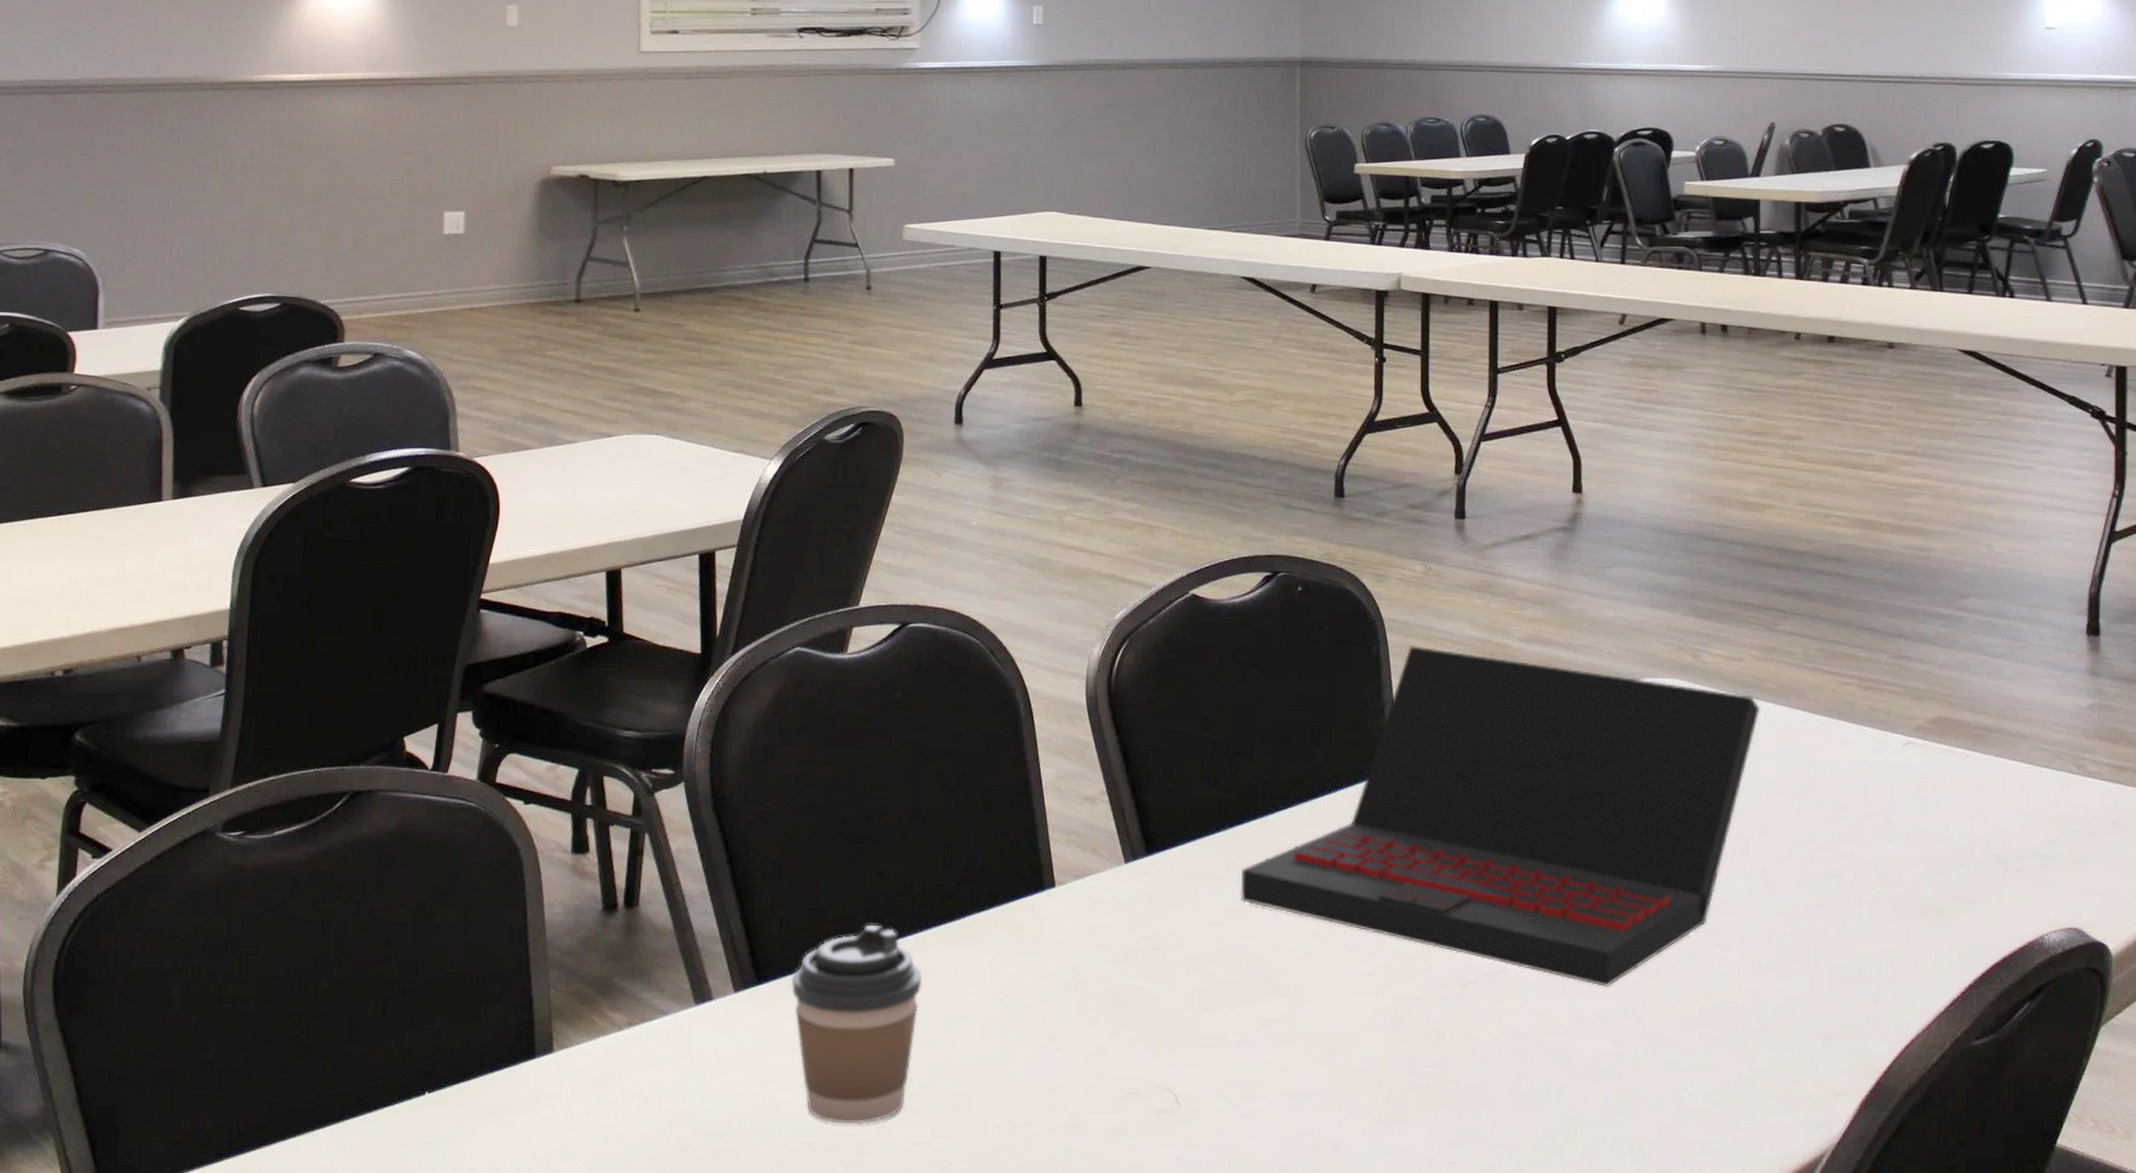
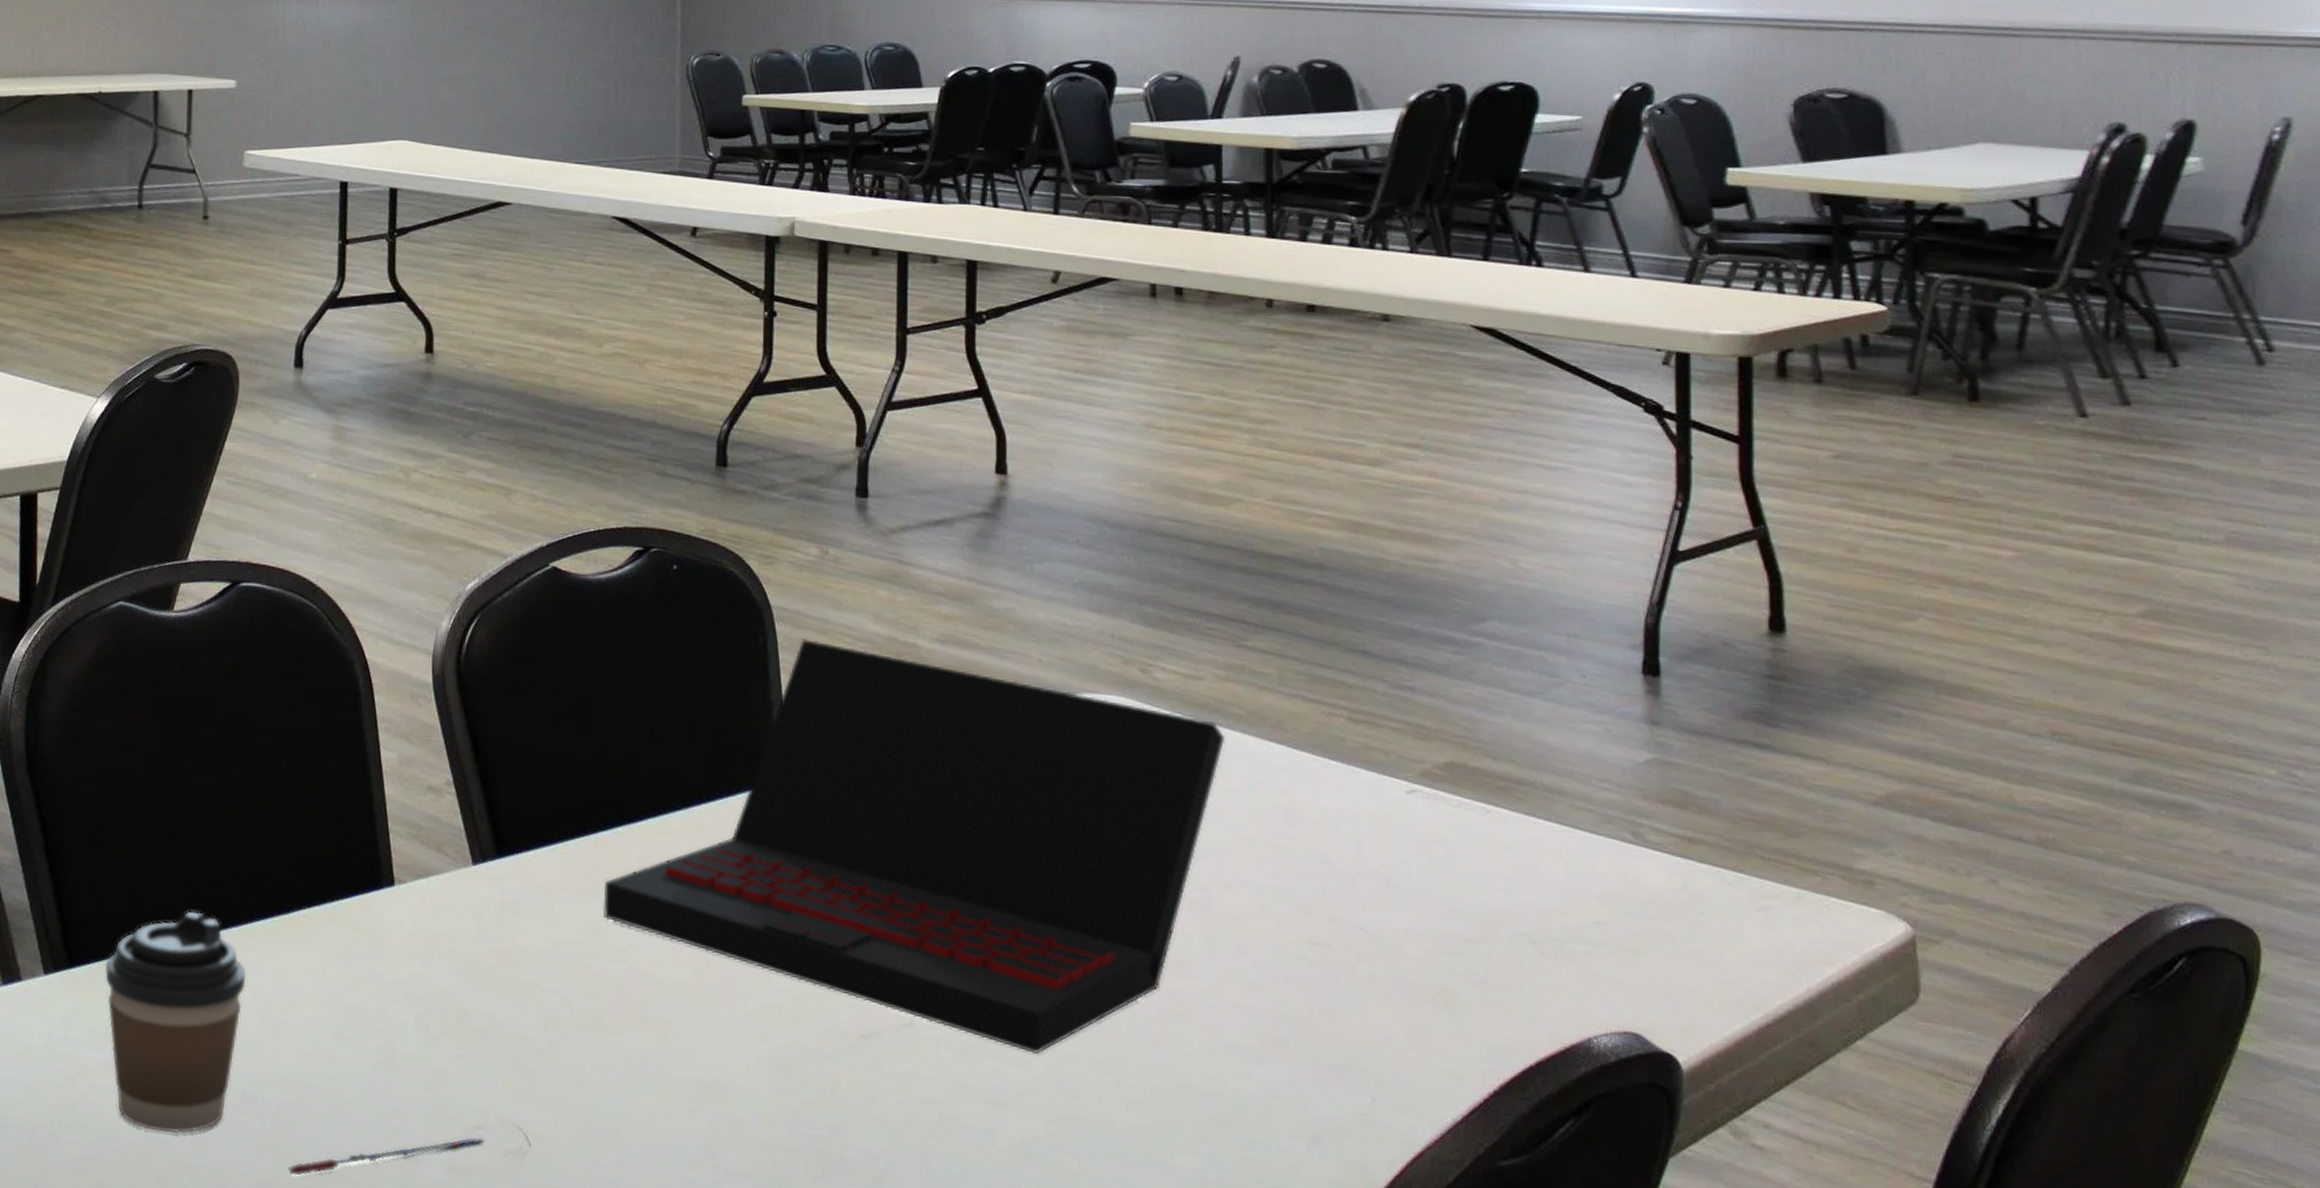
pen: none [964,1101,1139,1151] -> present [288,1136,484,1176]

